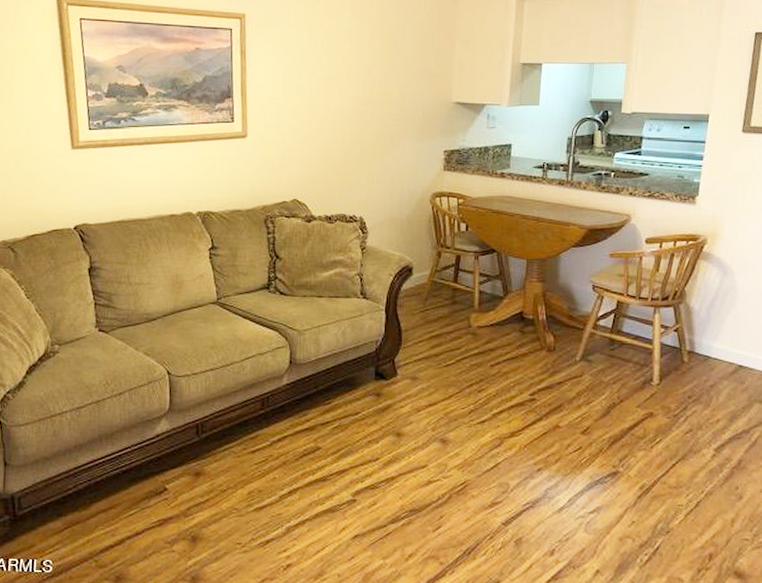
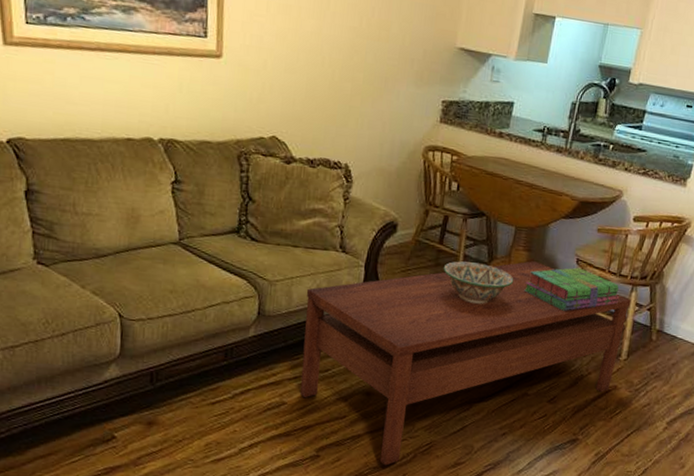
coffee table: none [333,291,655,508] -> present [300,261,631,466]
decorative bowl: none [460,297,531,338] -> present [443,261,514,304]
stack of books: none [543,294,643,338] -> present [524,267,619,311]

